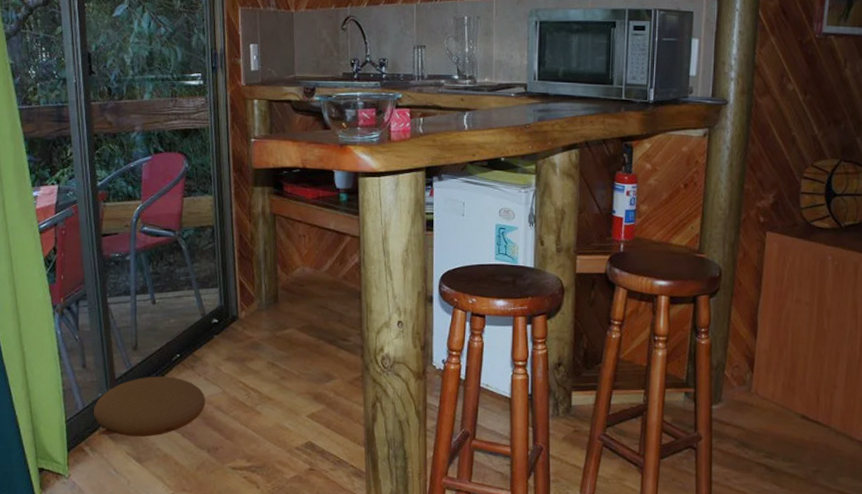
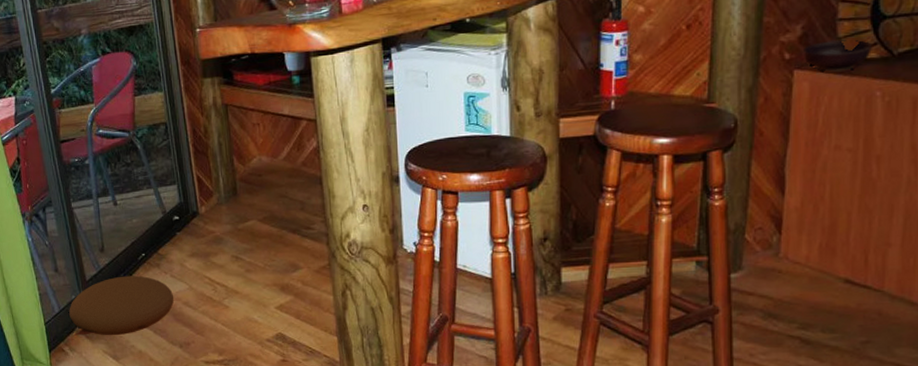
bowl: none [774,210,825,236] -> present [804,40,872,72]

